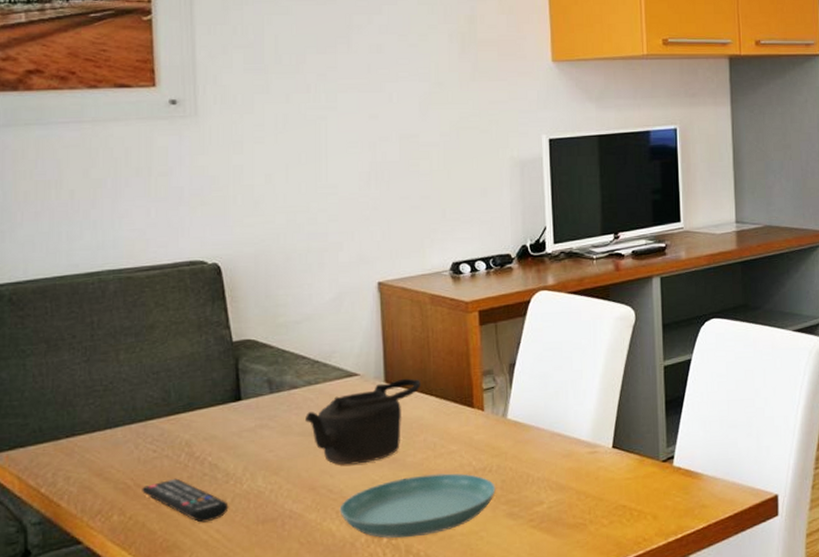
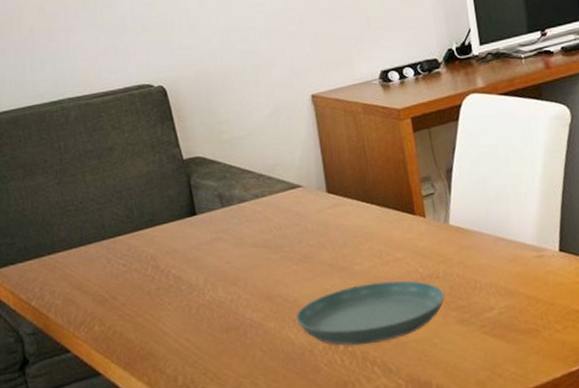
remote control: present [142,478,229,523] -> none [117,290,195,332]
teapot: present [305,378,421,465] -> none [256,188,362,275]

